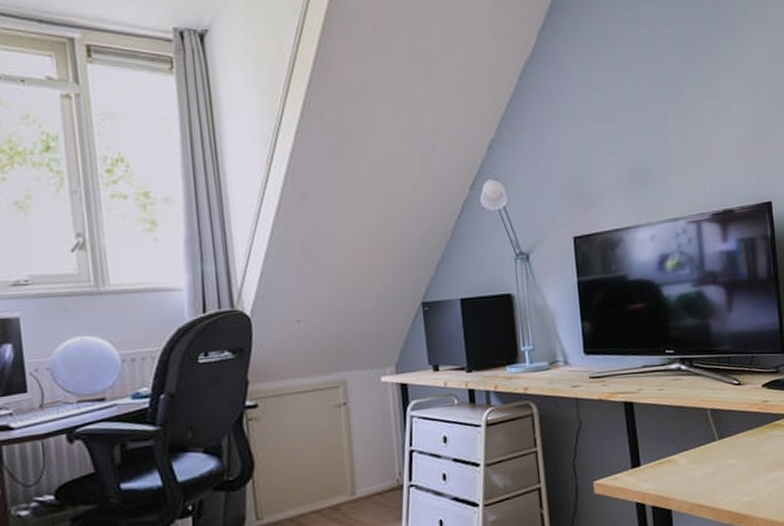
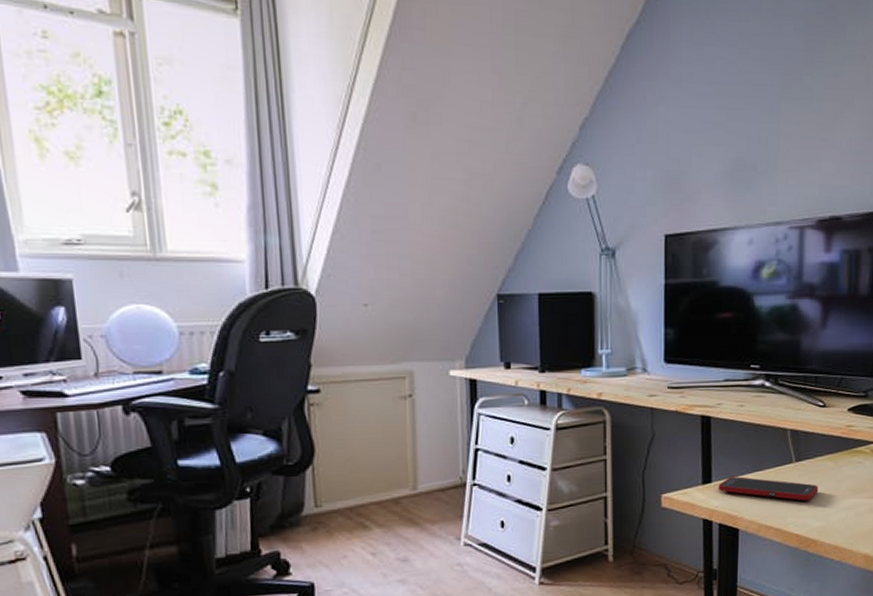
cell phone: none [647,458,744,478] -> present [718,476,819,501]

